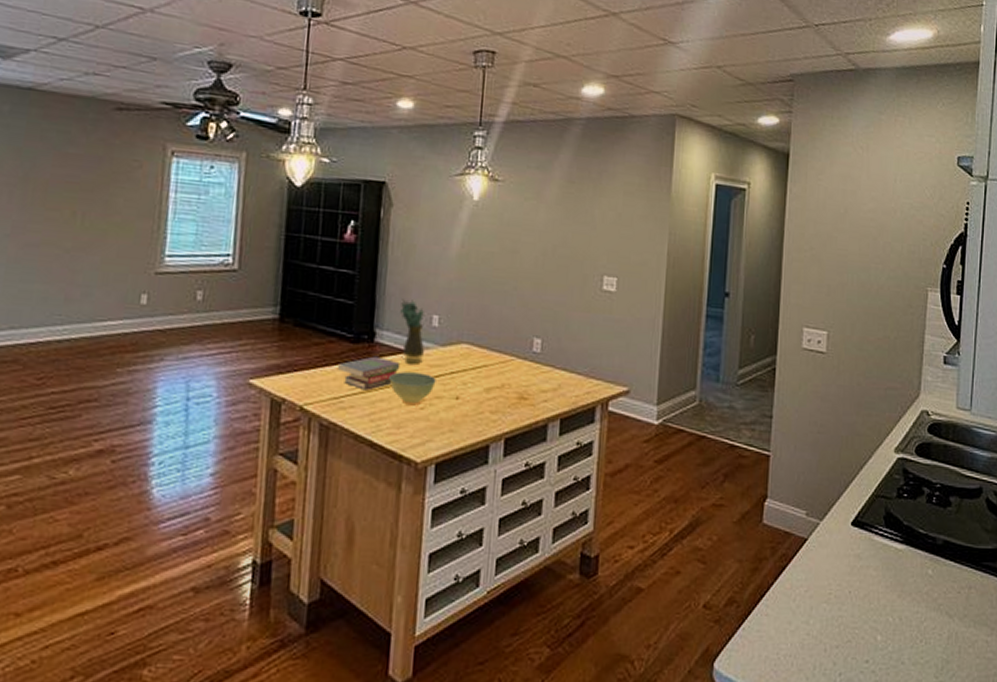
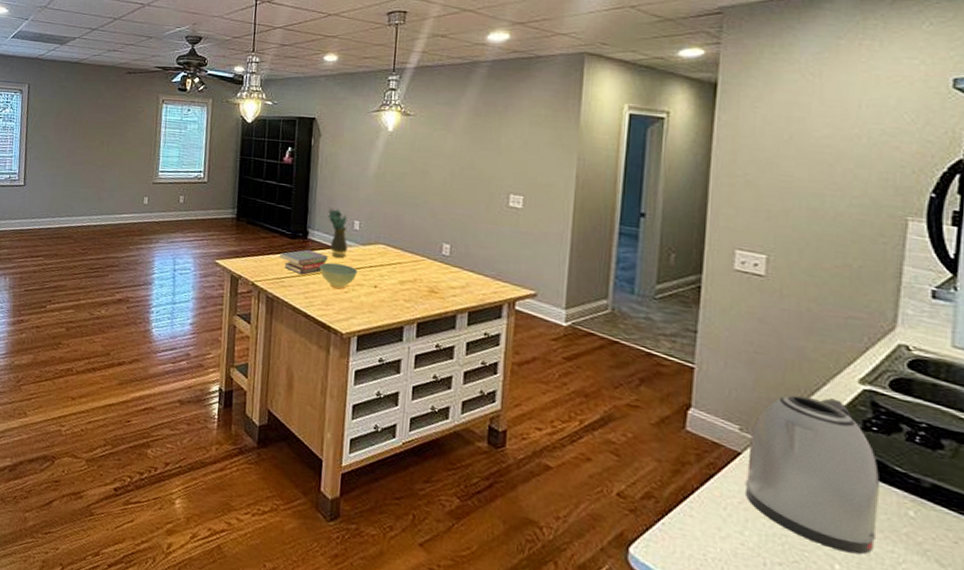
kettle: none [810,470,909,622] -> present [745,395,881,554]

